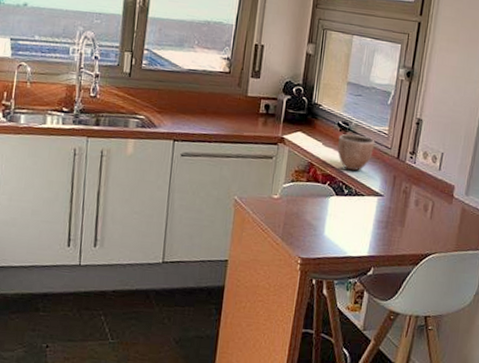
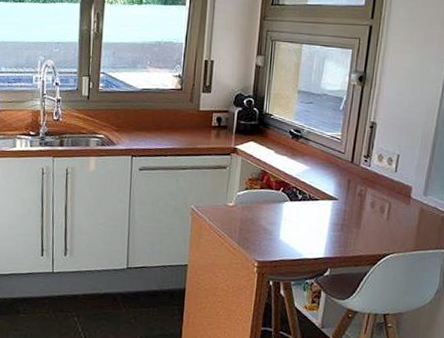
decorative bowl: present [337,134,375,171] -> none [290,141,328,177]

